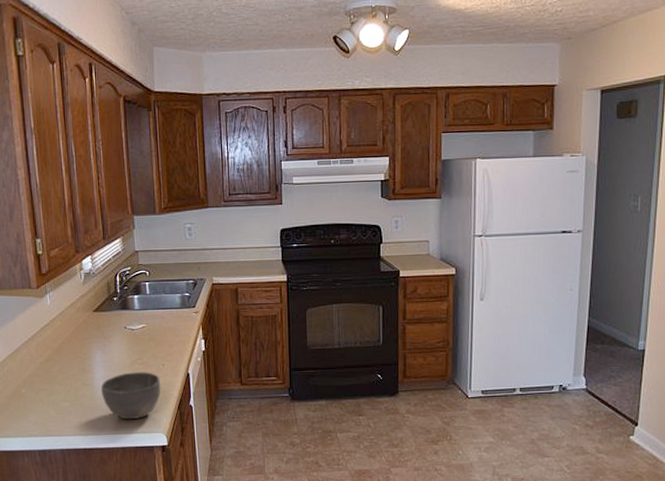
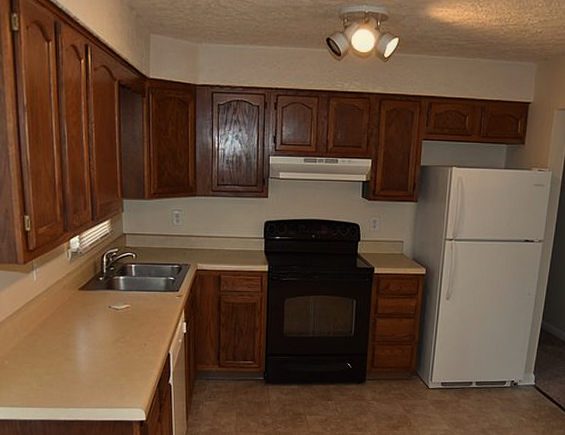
bowl: present [100,372,161,420] -> none [83,350,142,395]

